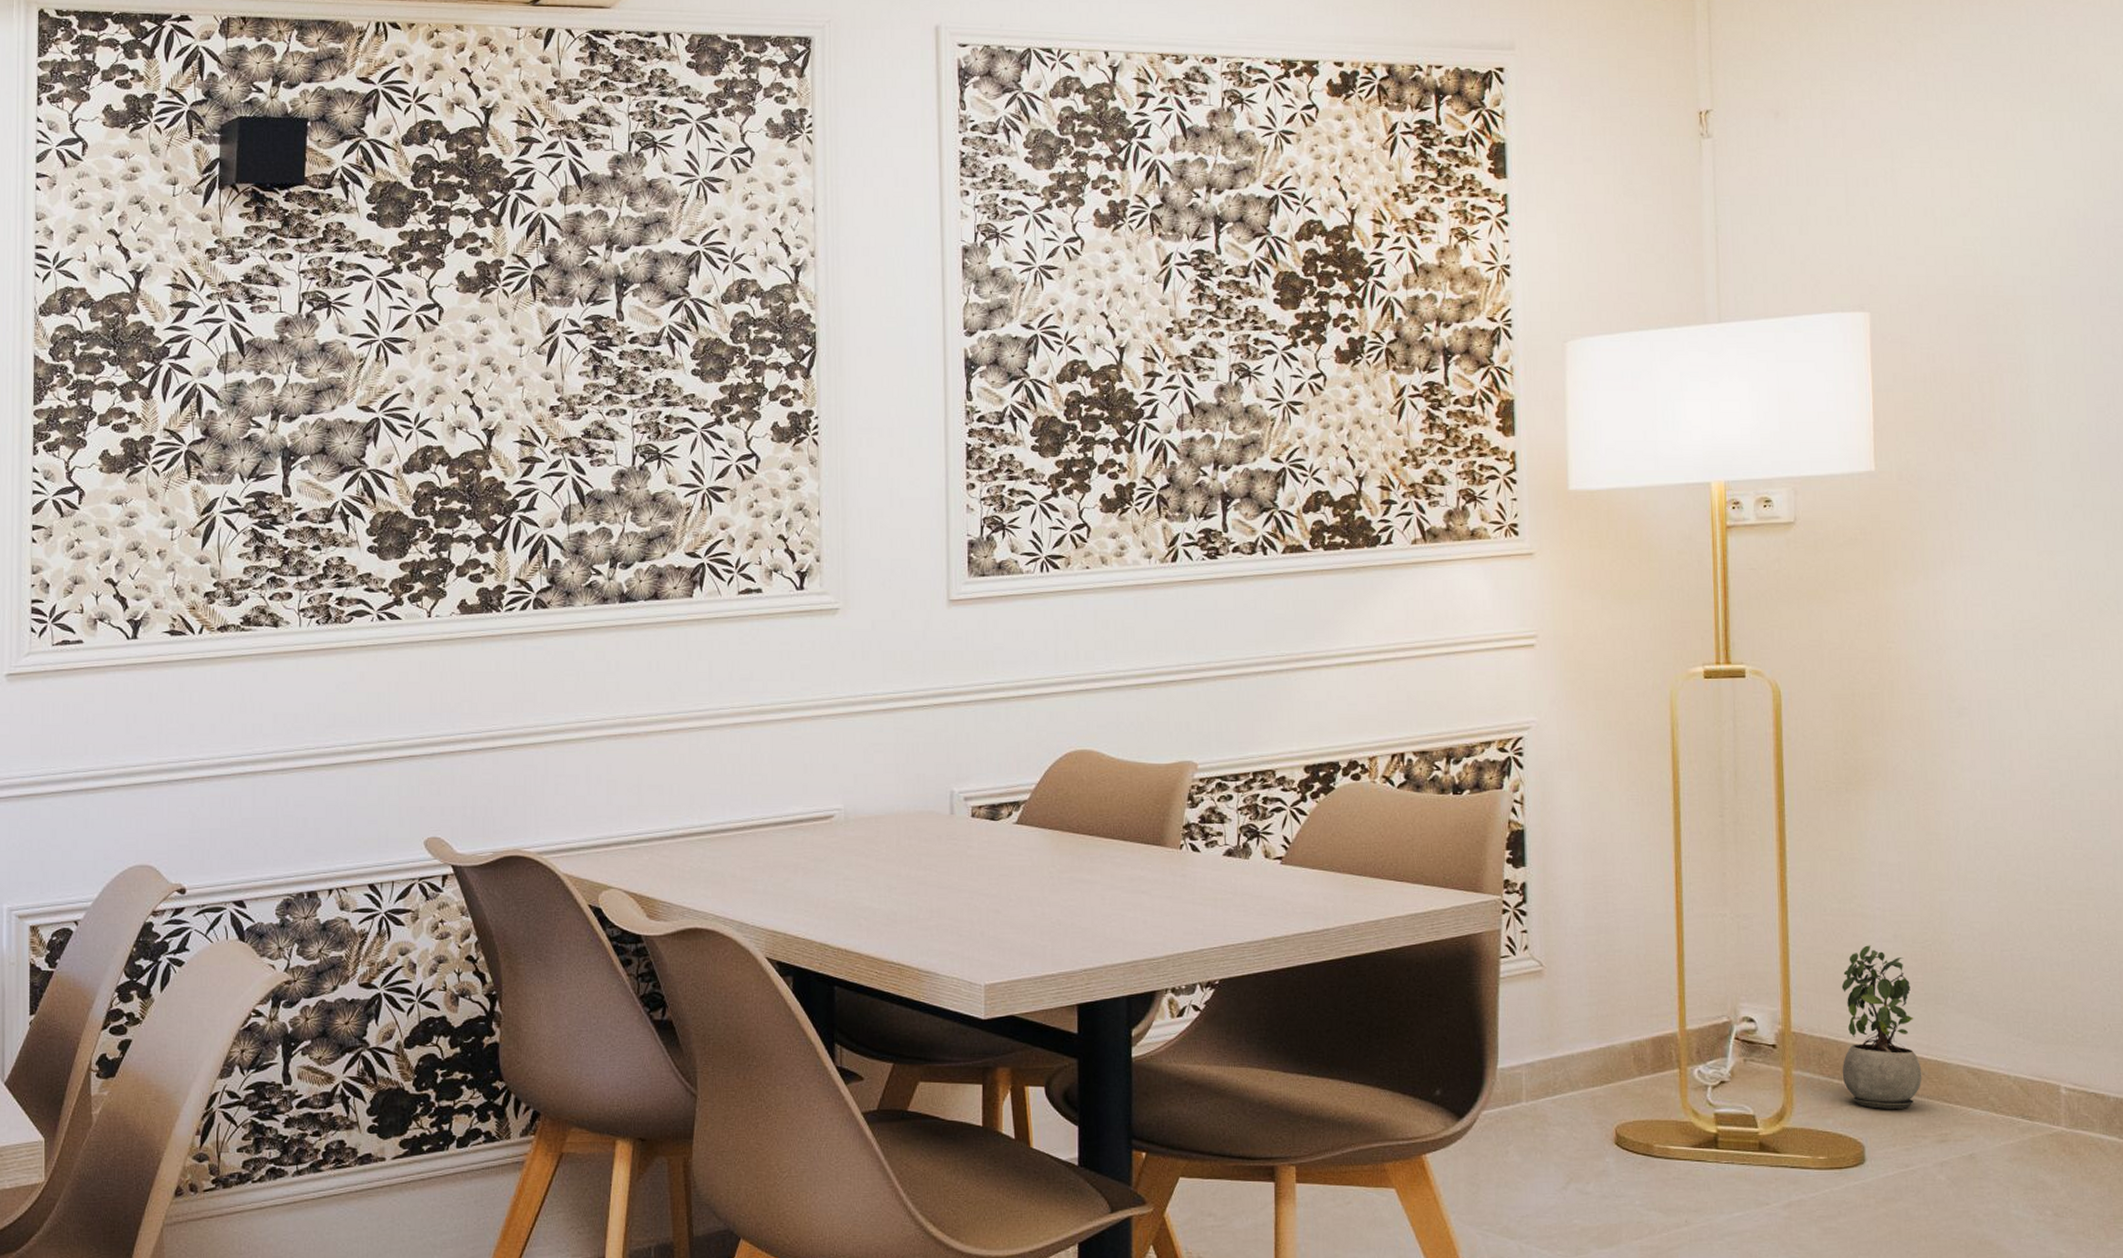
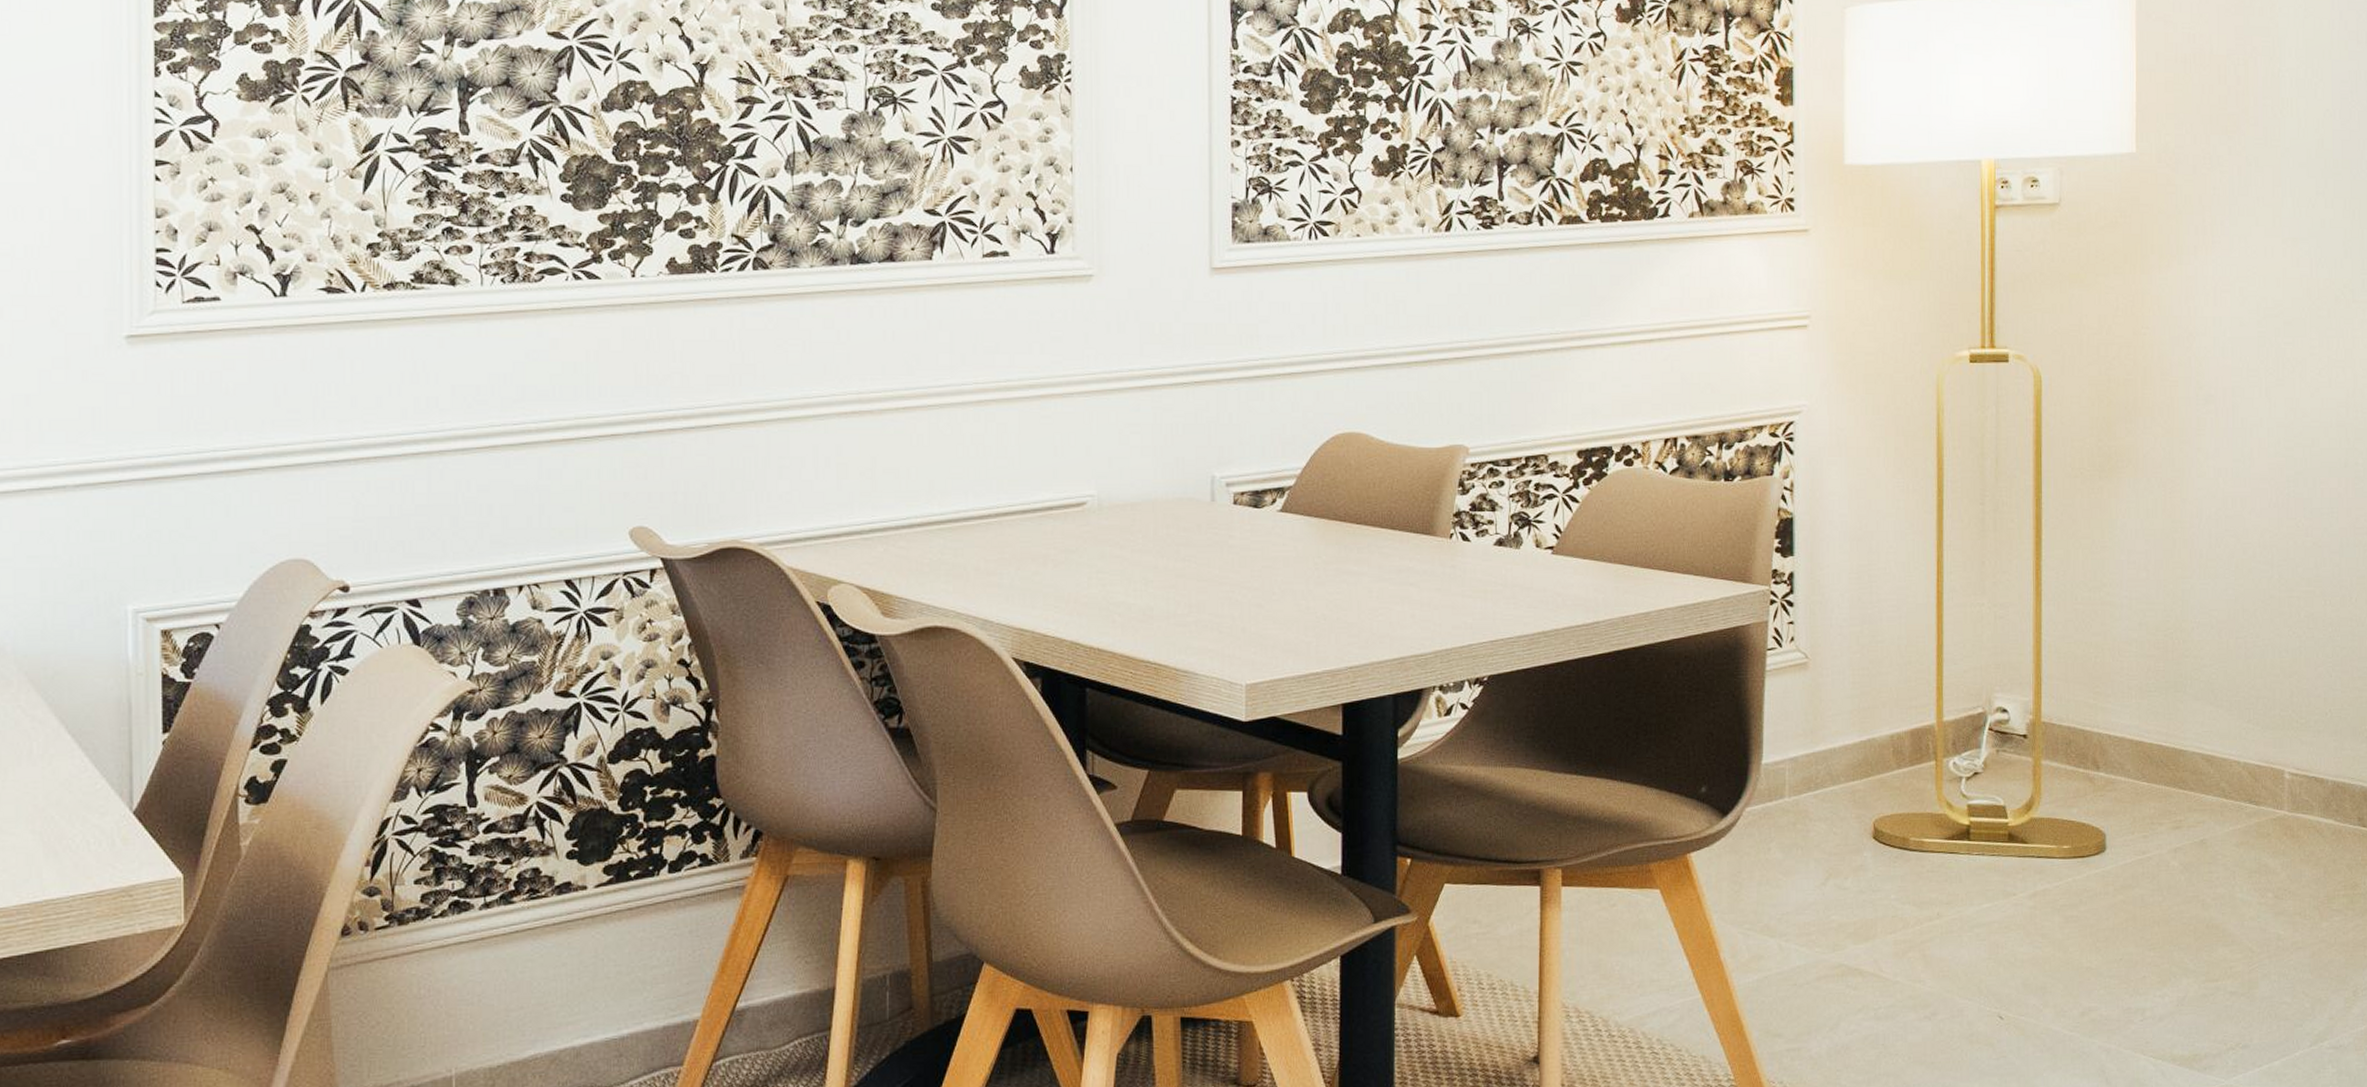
potted plant: present [1841,945,1922,1109] -> none [2087,634,2161,797]

